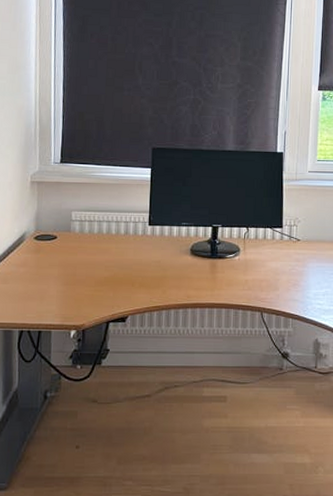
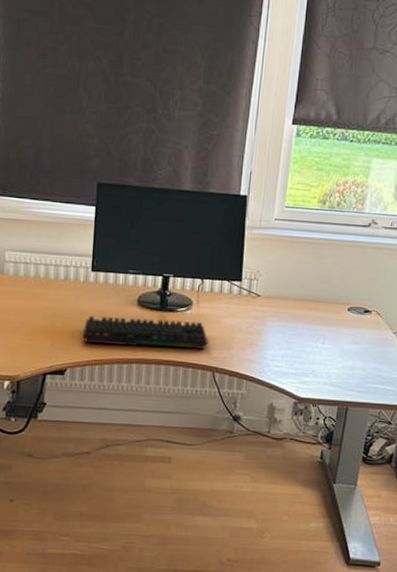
keyboard: none [141,265,256,292] -> present [82,316,208,349]

